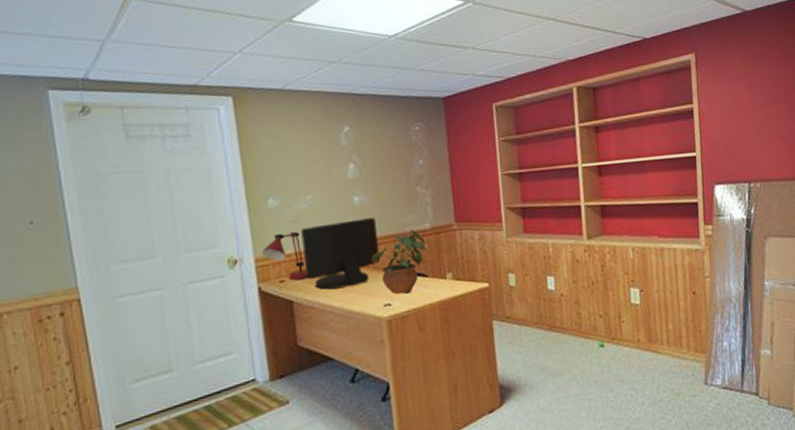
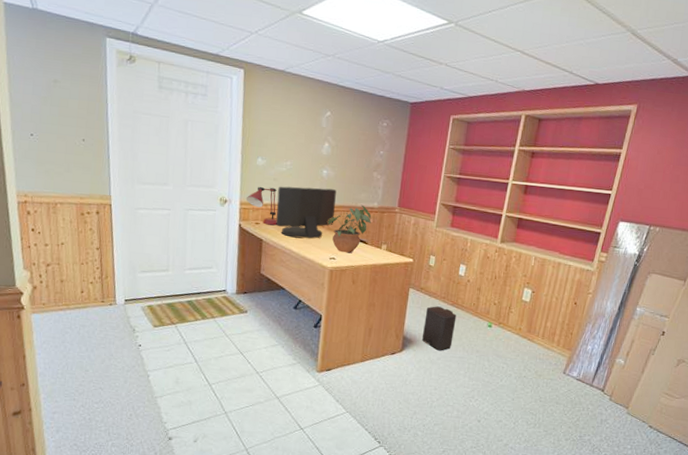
pedal bin: none [519,335,562,394] -> present [422,306,457,351]

